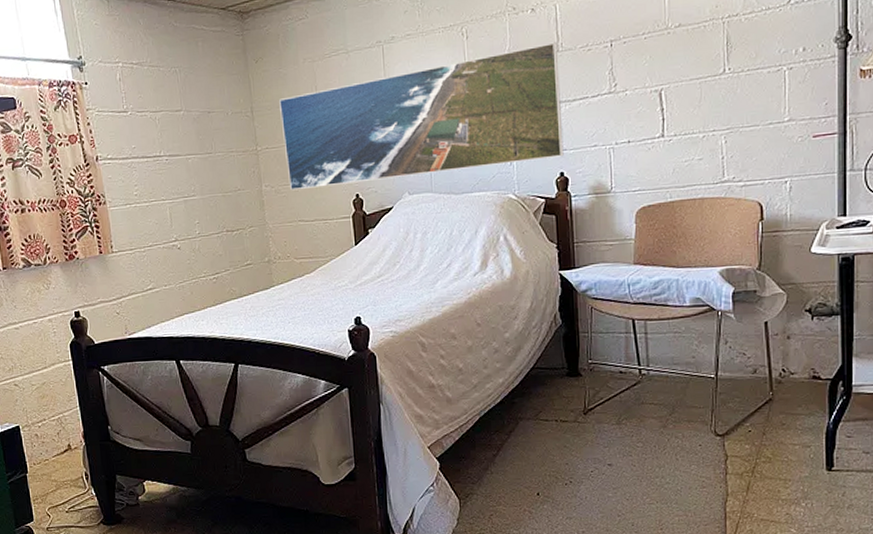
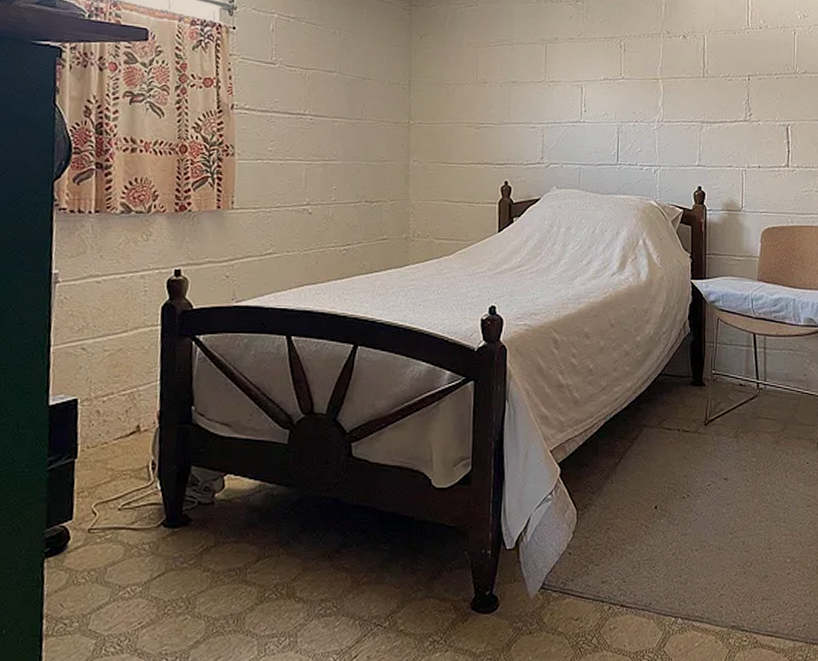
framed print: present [279,42,564,191] -> none [438,68,704,172]

